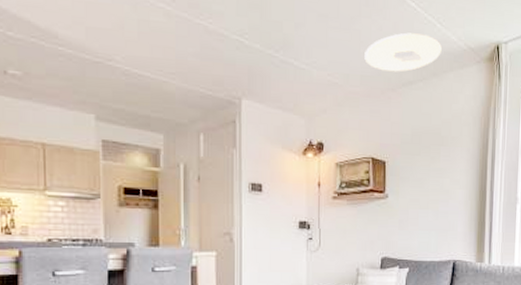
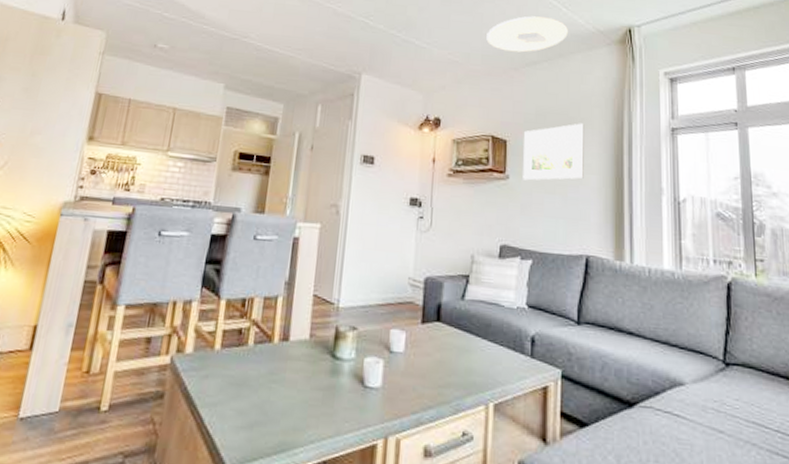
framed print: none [400,142,455,198] -> present [523,123,584,181]

